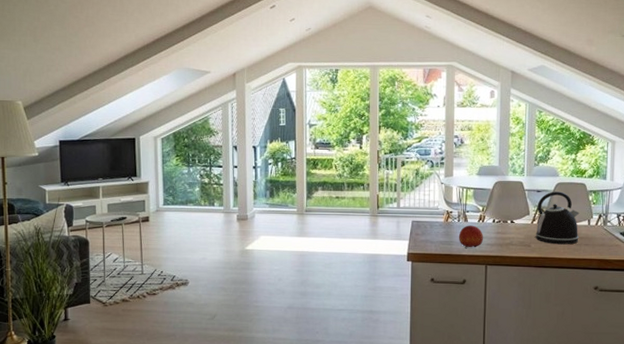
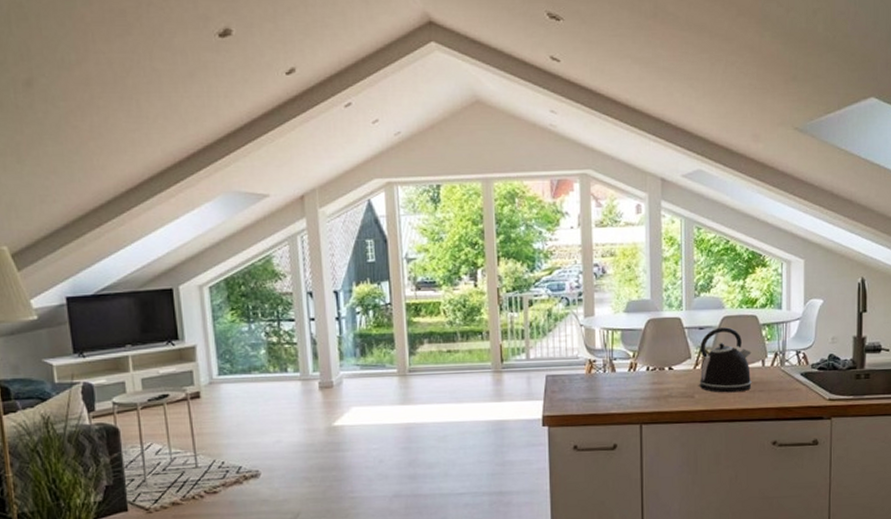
fruit: present [459,225,483,248] -> none [606,376,636,405]

